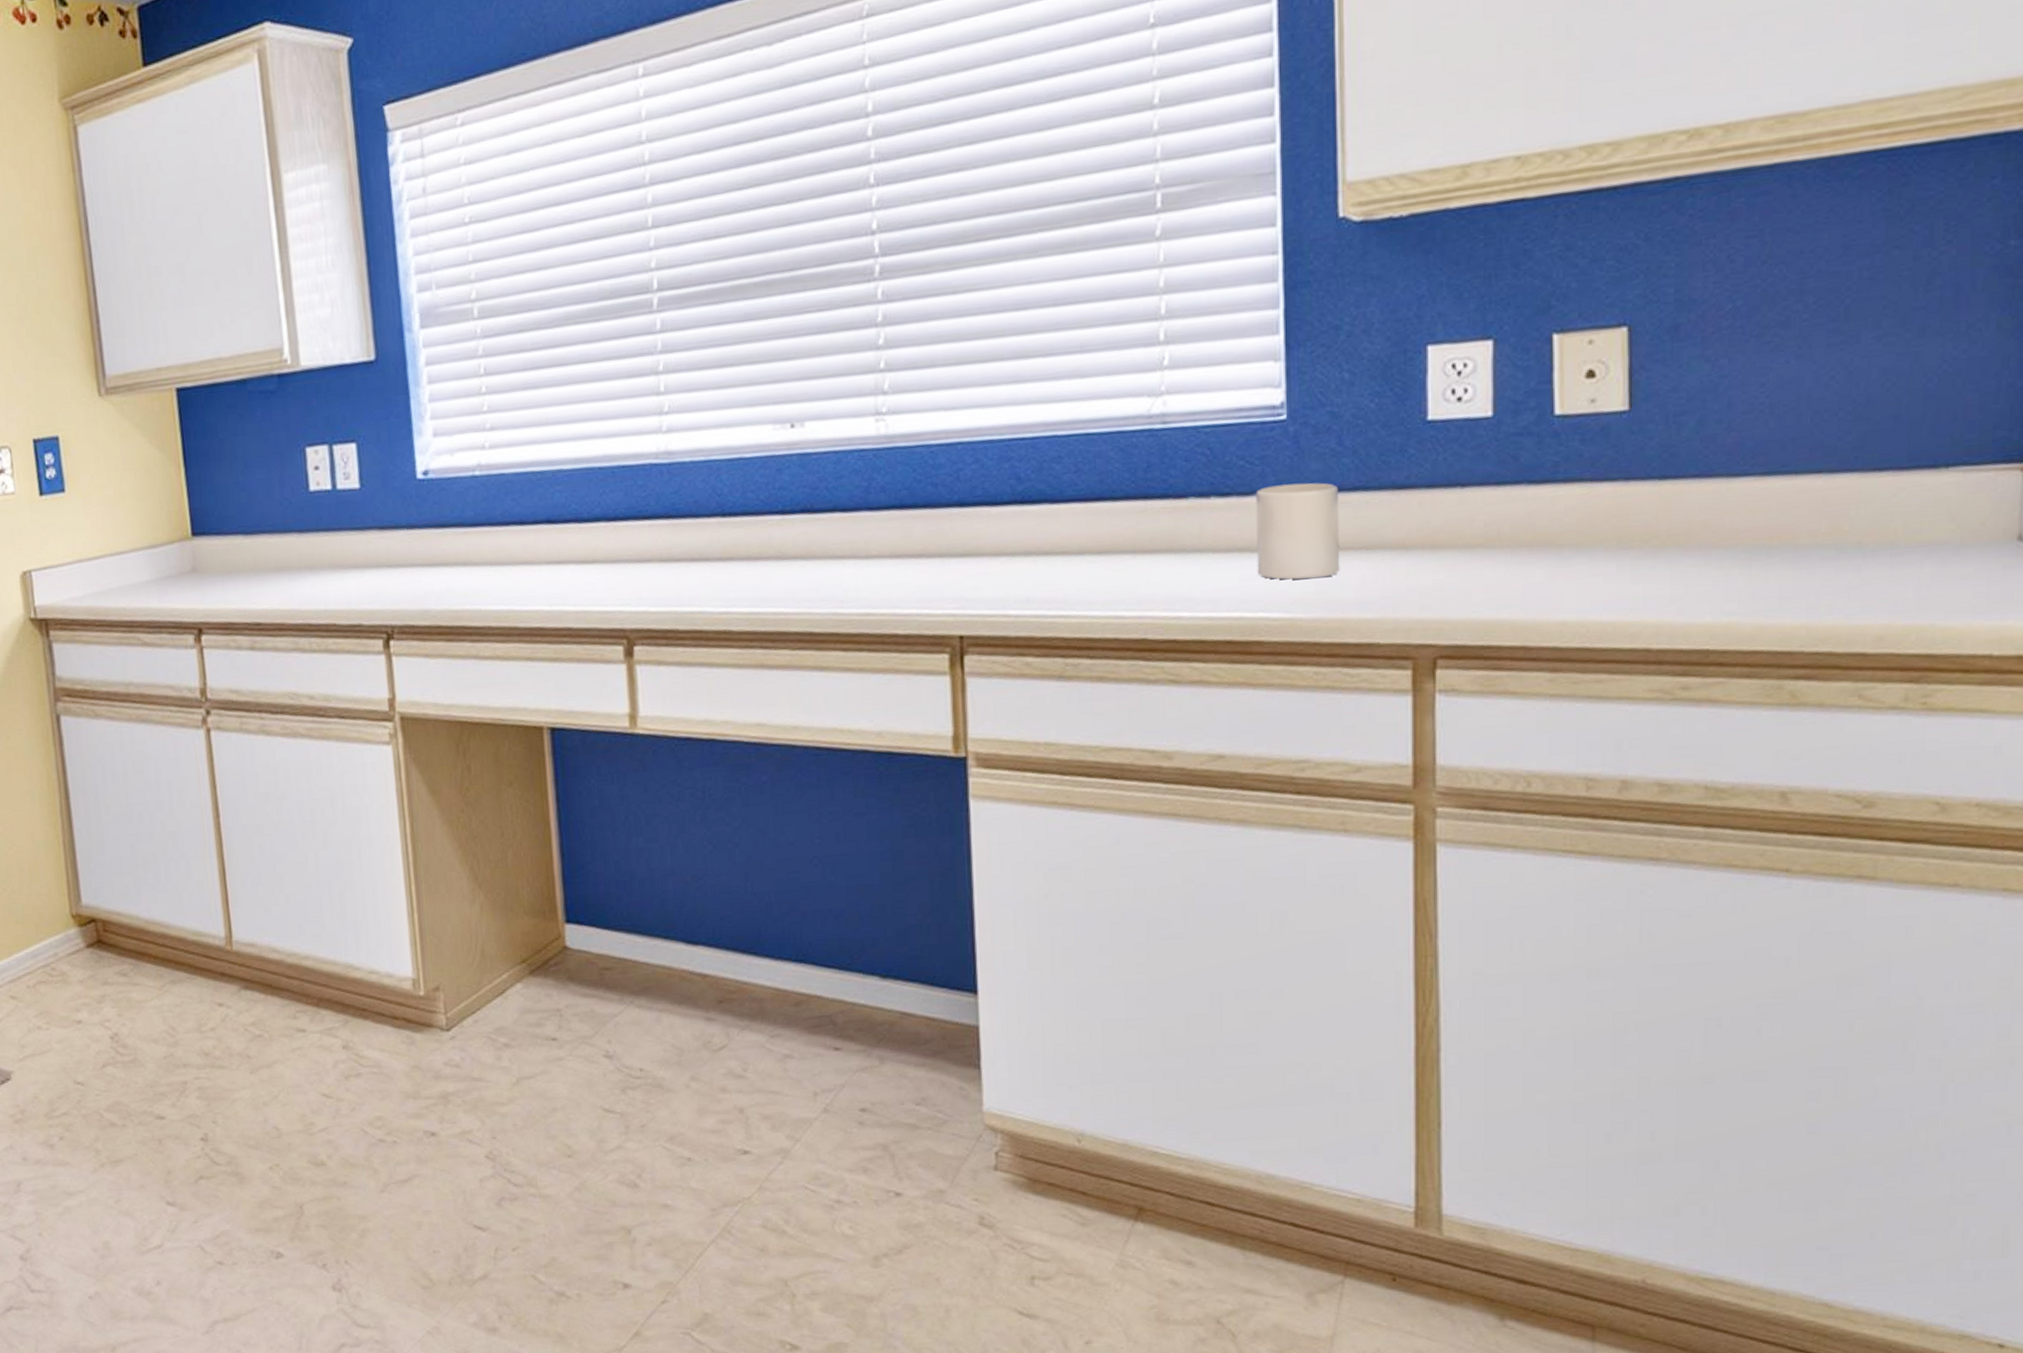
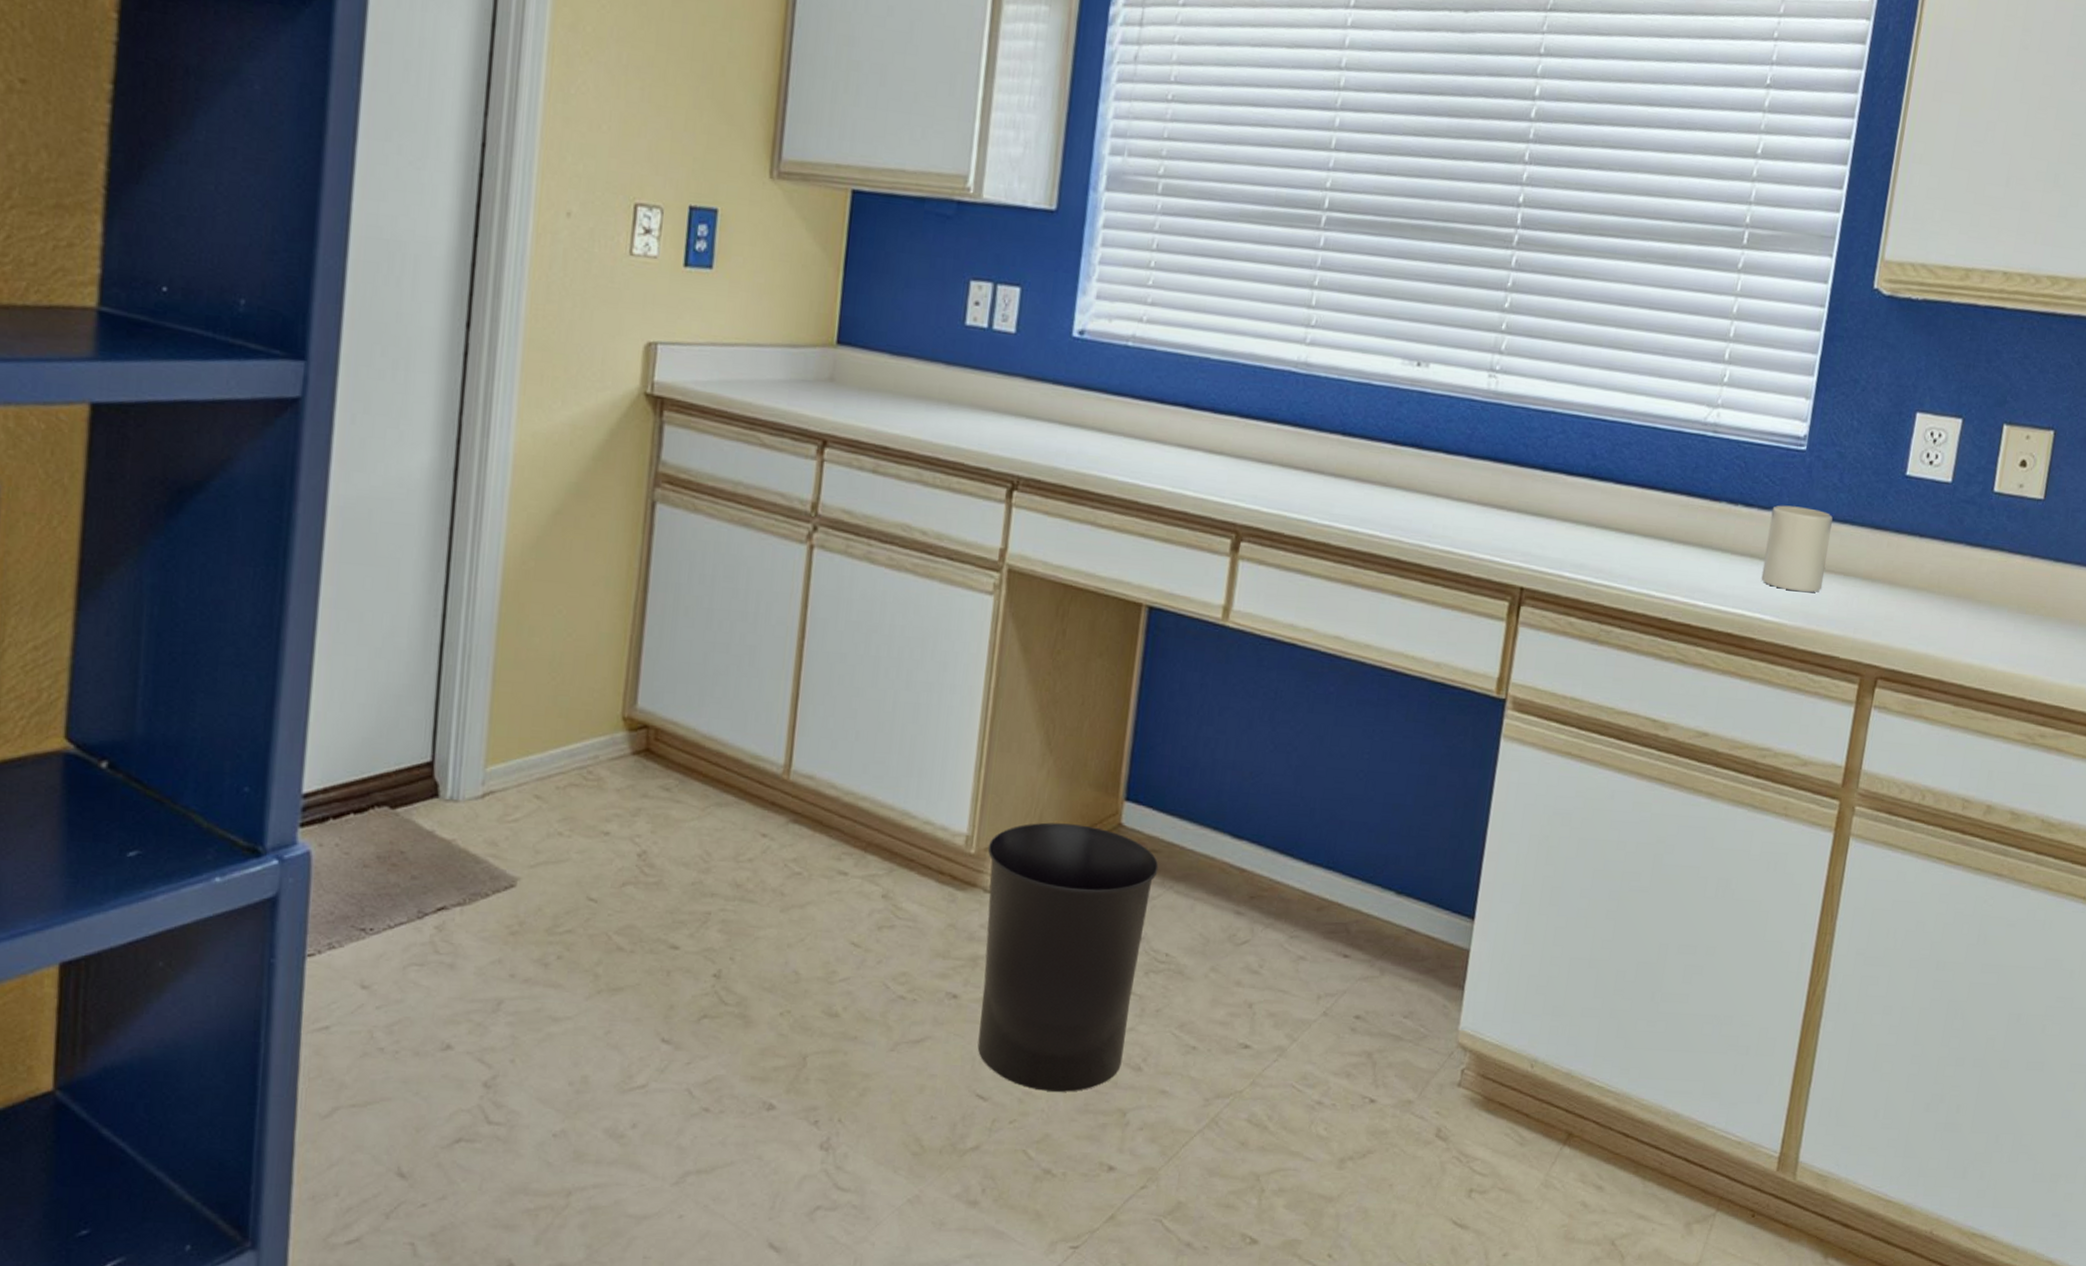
waste bin: none [436,953,616,1216] -> present [977,822,1159,1092]

